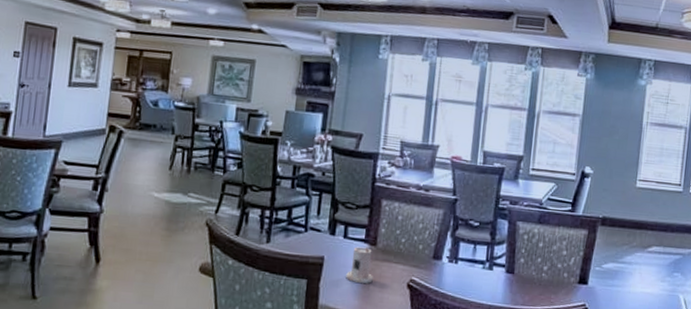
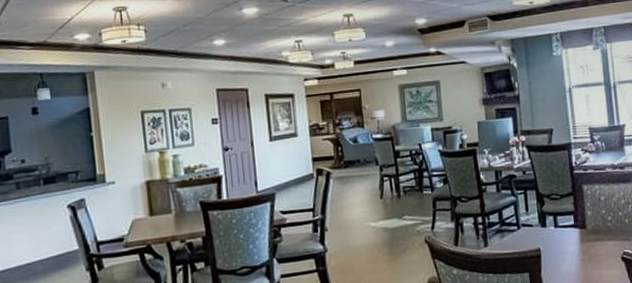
candle: present [346,246,373,283] -> none [563,230,589,266]

